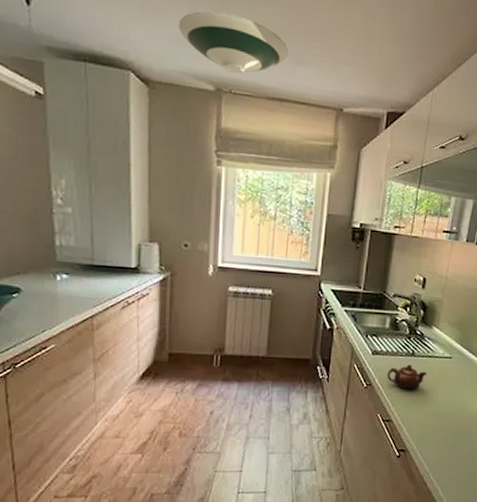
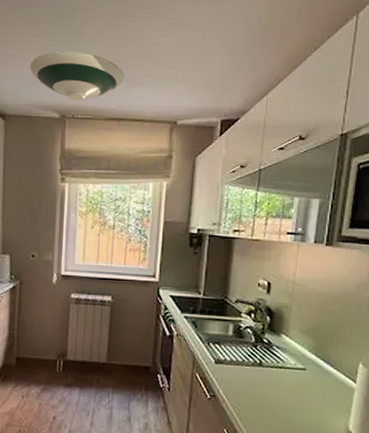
teapot: present [387,364,427,390] -> none [232,375,278,404]

